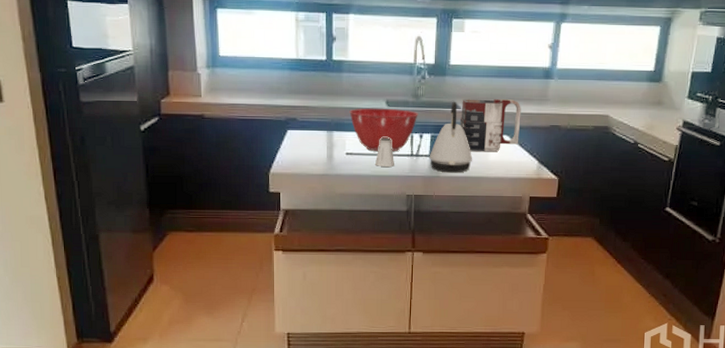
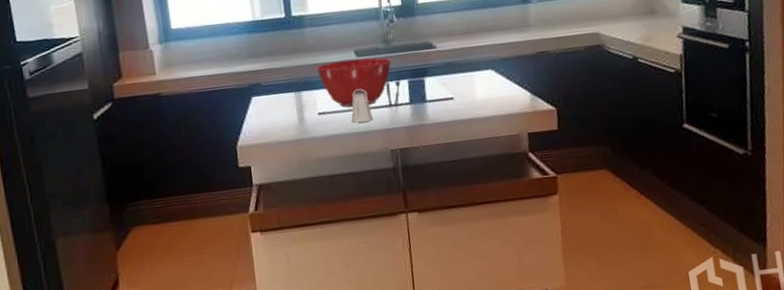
kettle: present [429,101,472,173] -> none [409,41,457,120]
mug: present [459,98,521,151] -> none [437,30,506,92]

